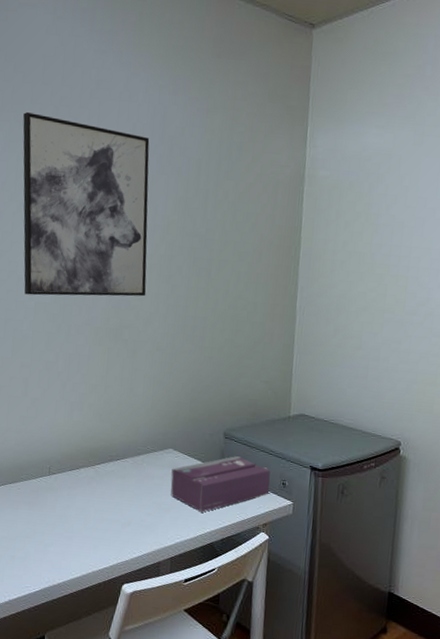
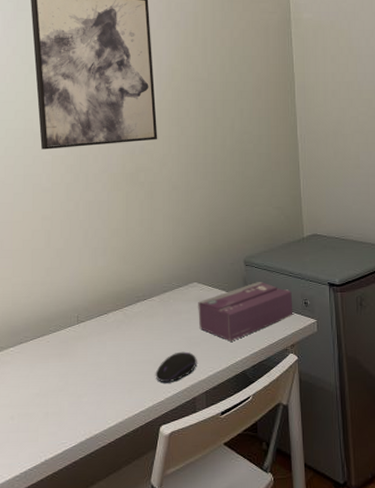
computer mouse: none [122,515,166,544] -> present [155,351,197,382]

